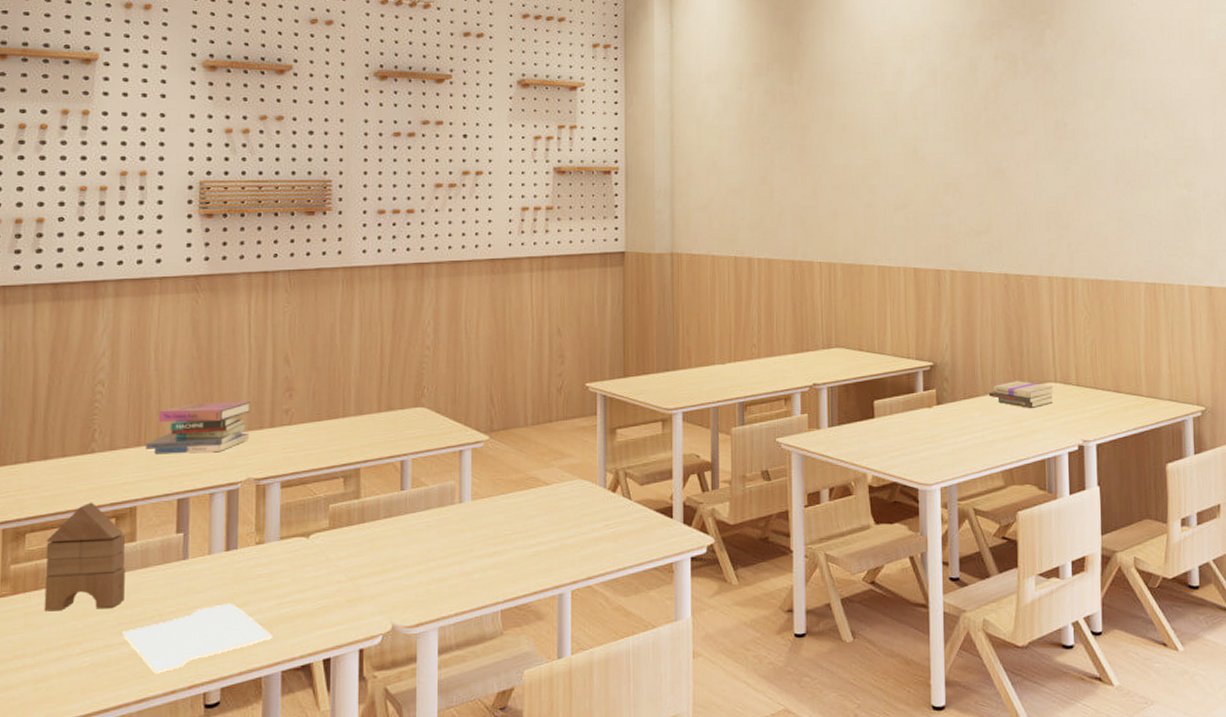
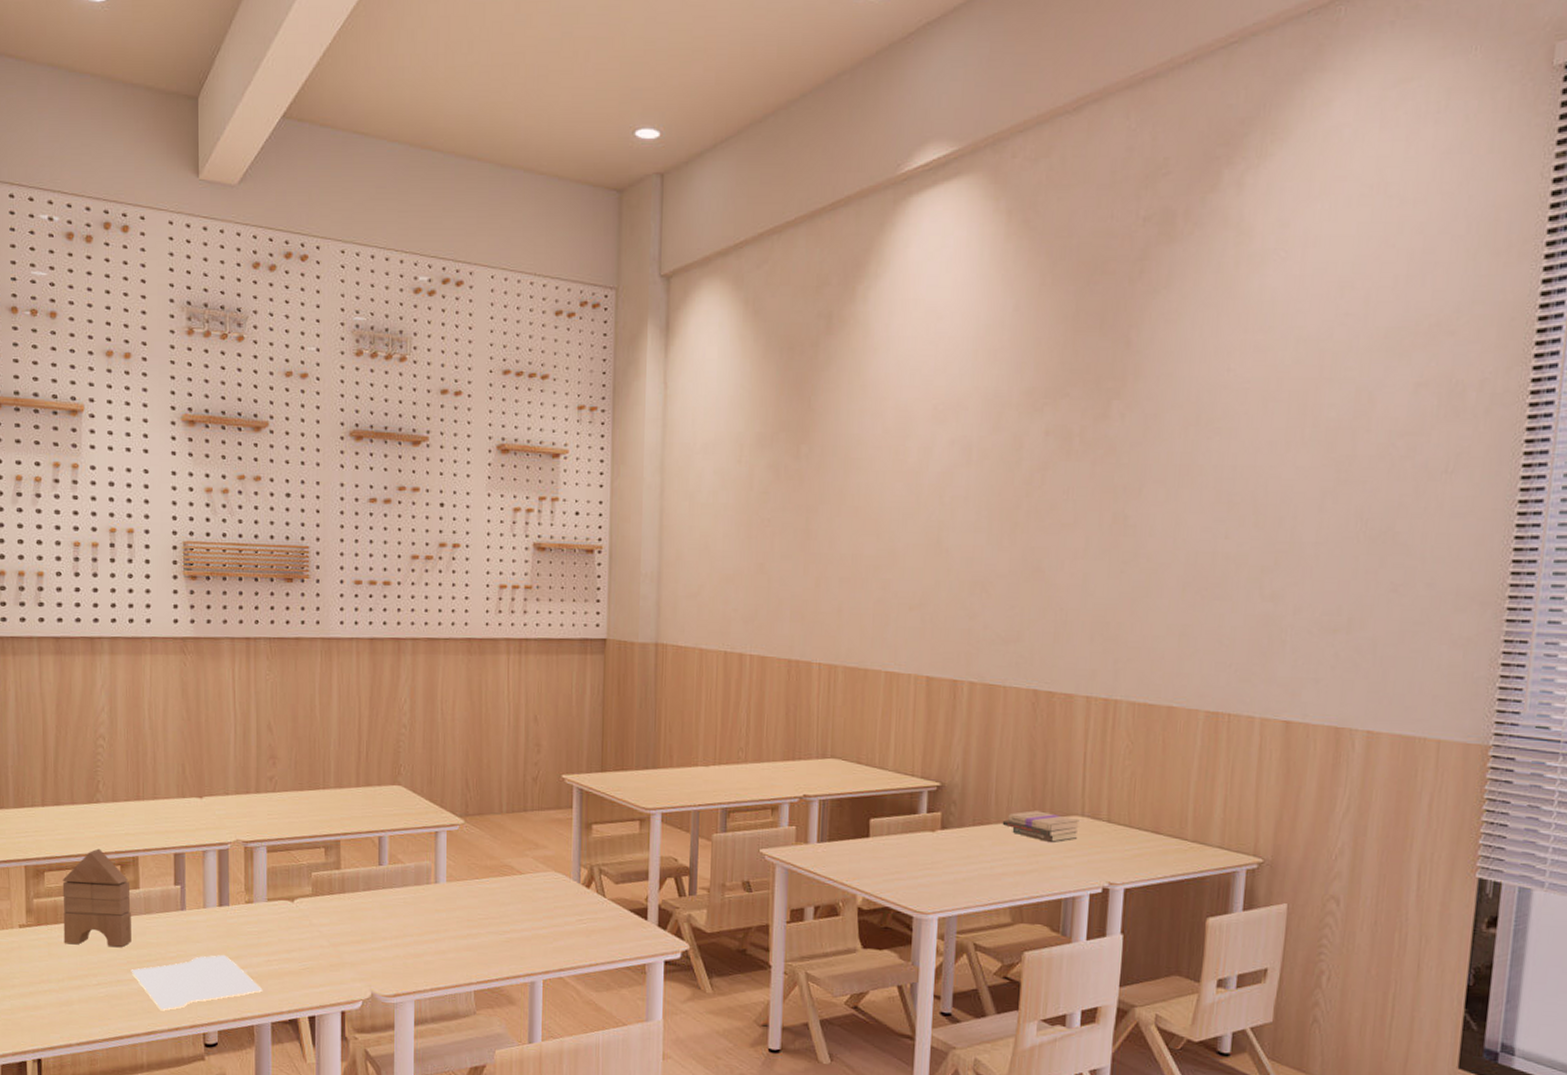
books: present [146,401,251,455] -> none [144,762,237,813]

